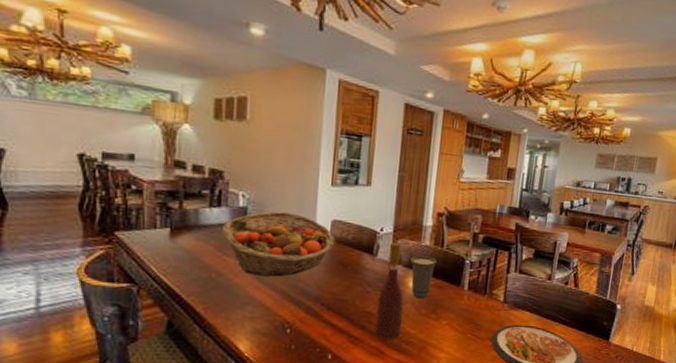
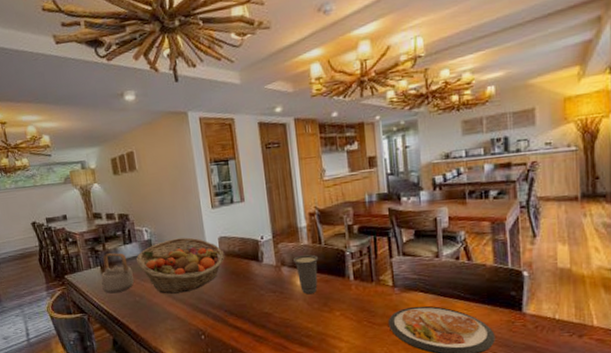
teapot: none [167,214,214,265] -> present [101,253,134,294]
wine bottle: present [375,242,404,339] -> none [271,247,299,335]

